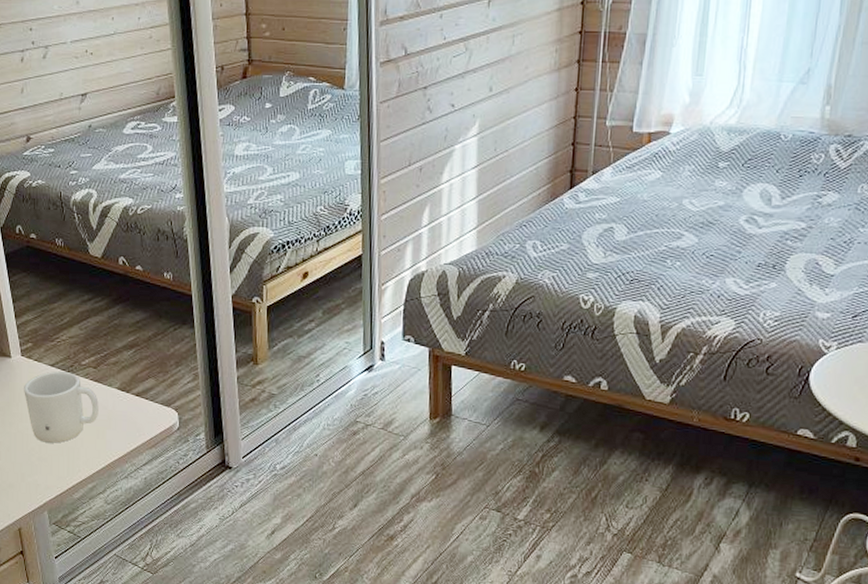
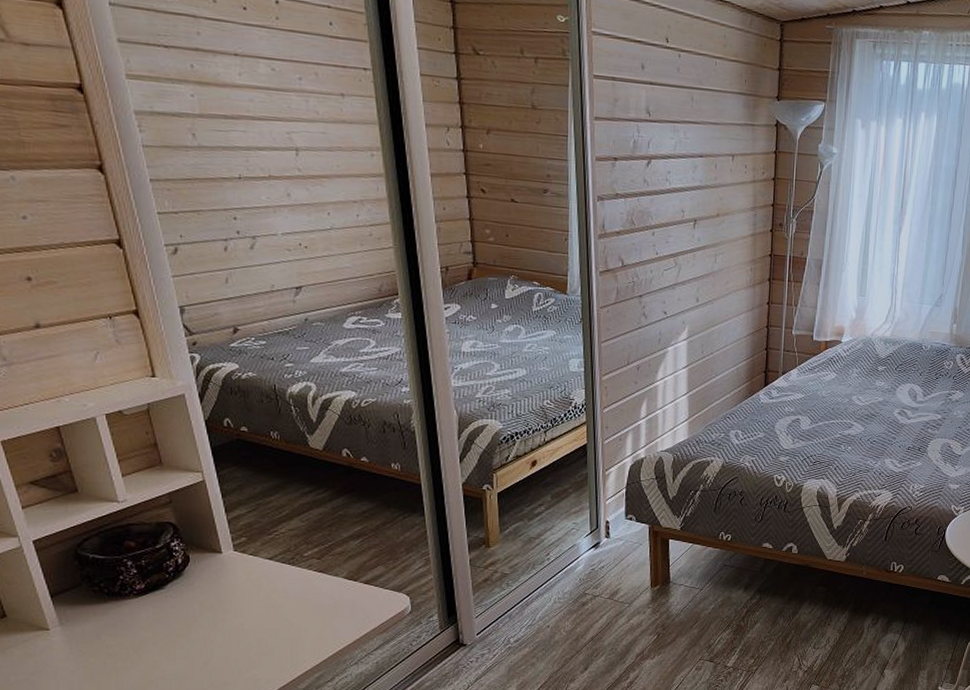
mug: present [24,371,99,443] -> none [238,565,324,636]

